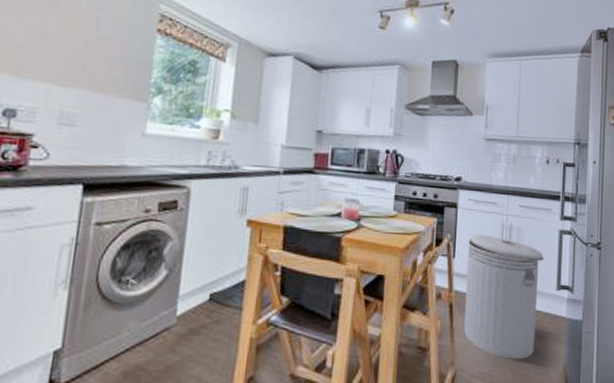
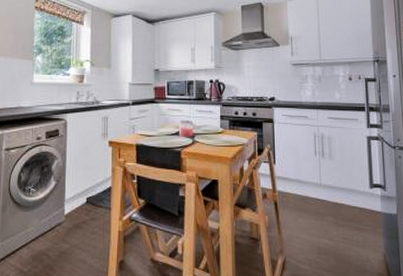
can: present [464,234,545,359] -> none [286,143,356,248]

